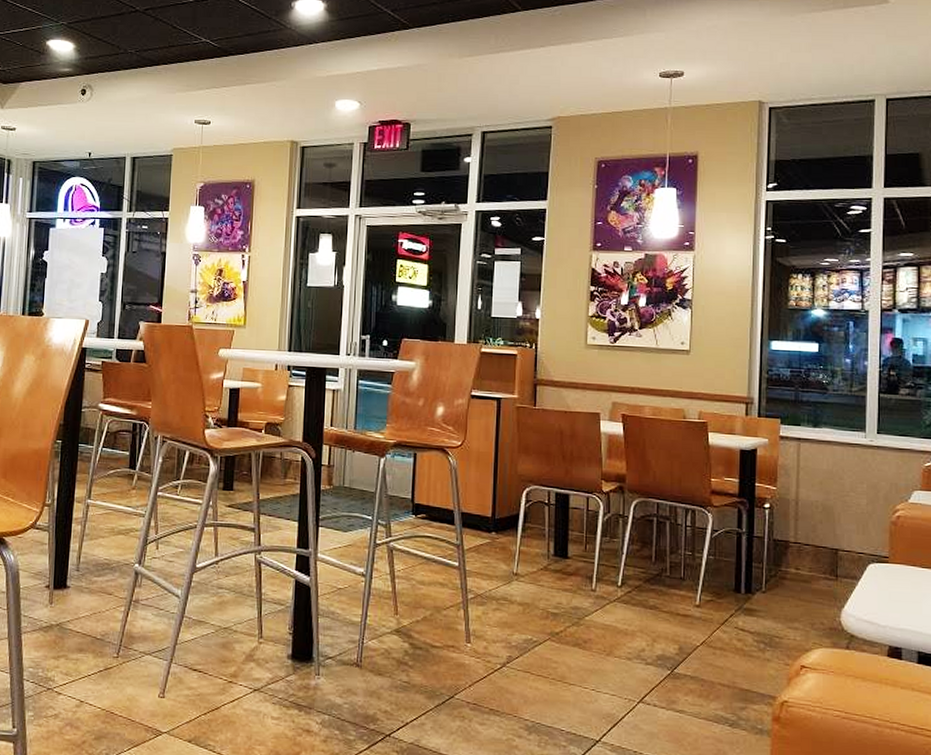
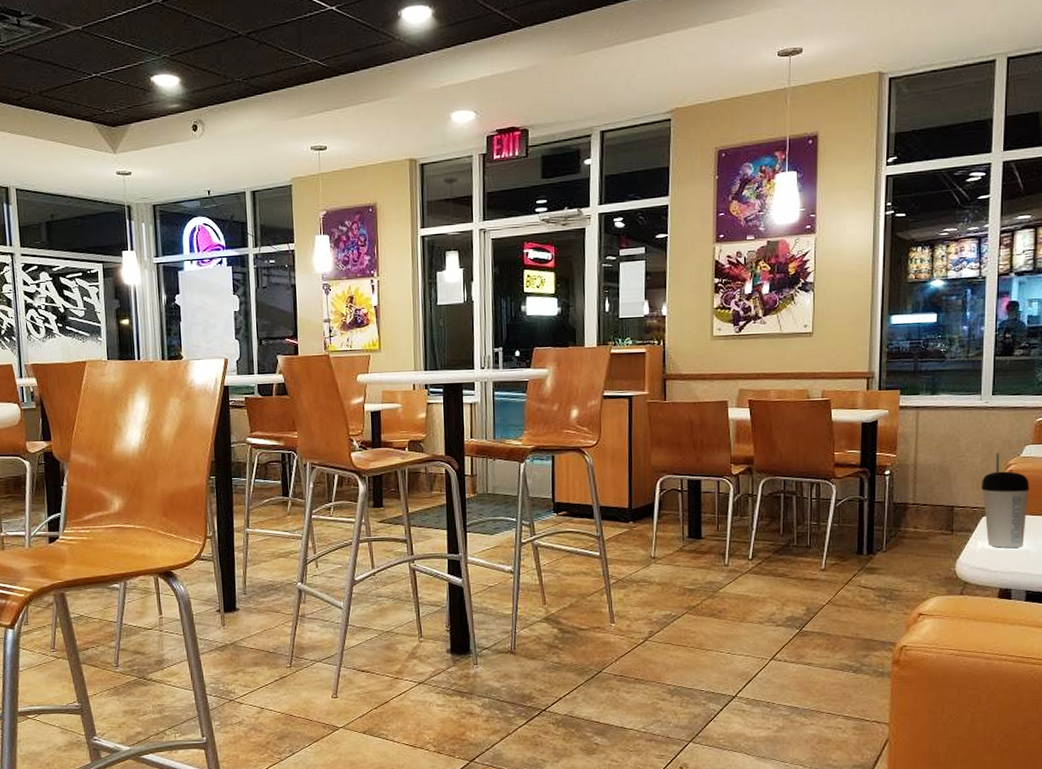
beverage cup: none [868,496,919,603] -> present [982,453,1030,549]

